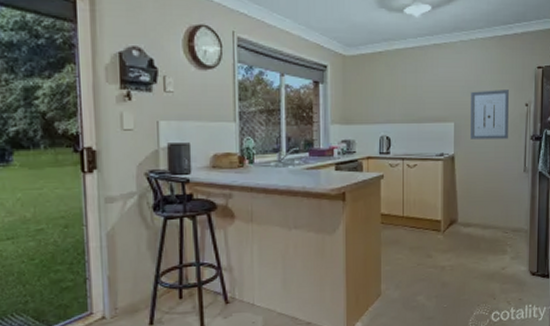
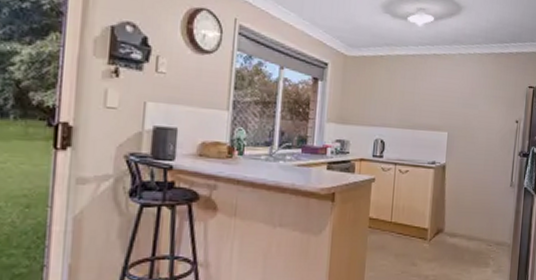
wall art: present [471,90,509,139] -> none [462,103,501,153]

